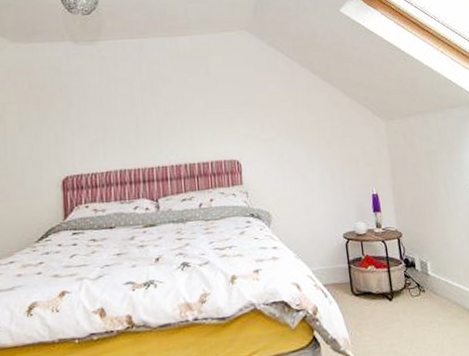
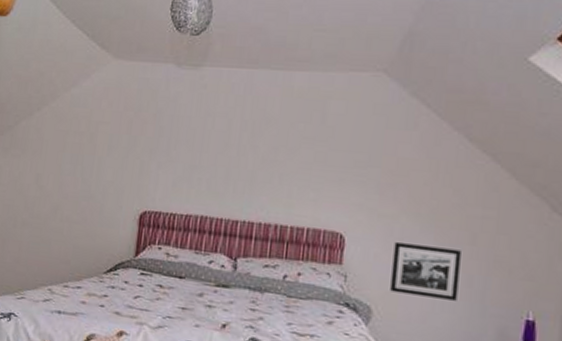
picture frame: none [277,154,327,197] -> present [390,242,461,301]

